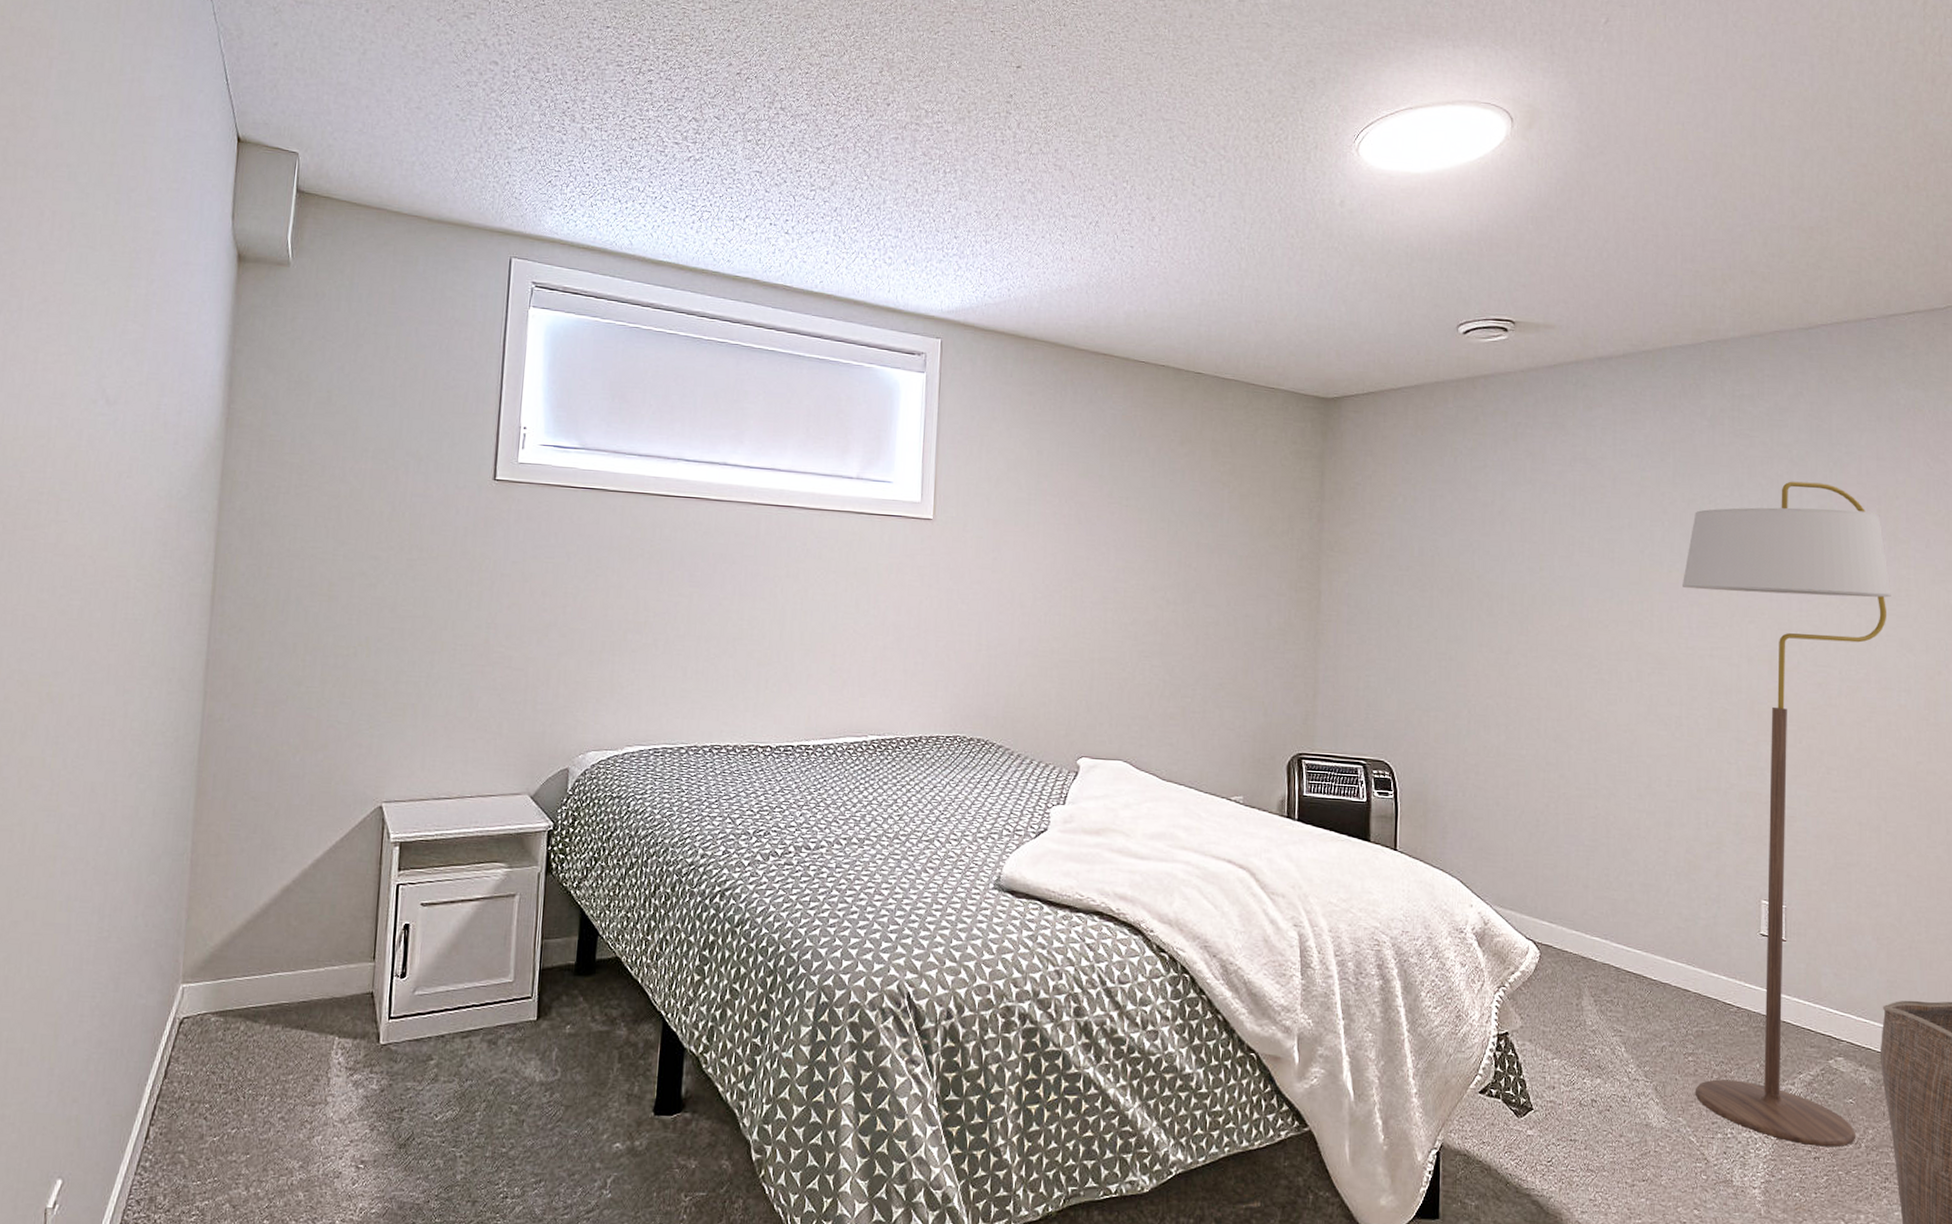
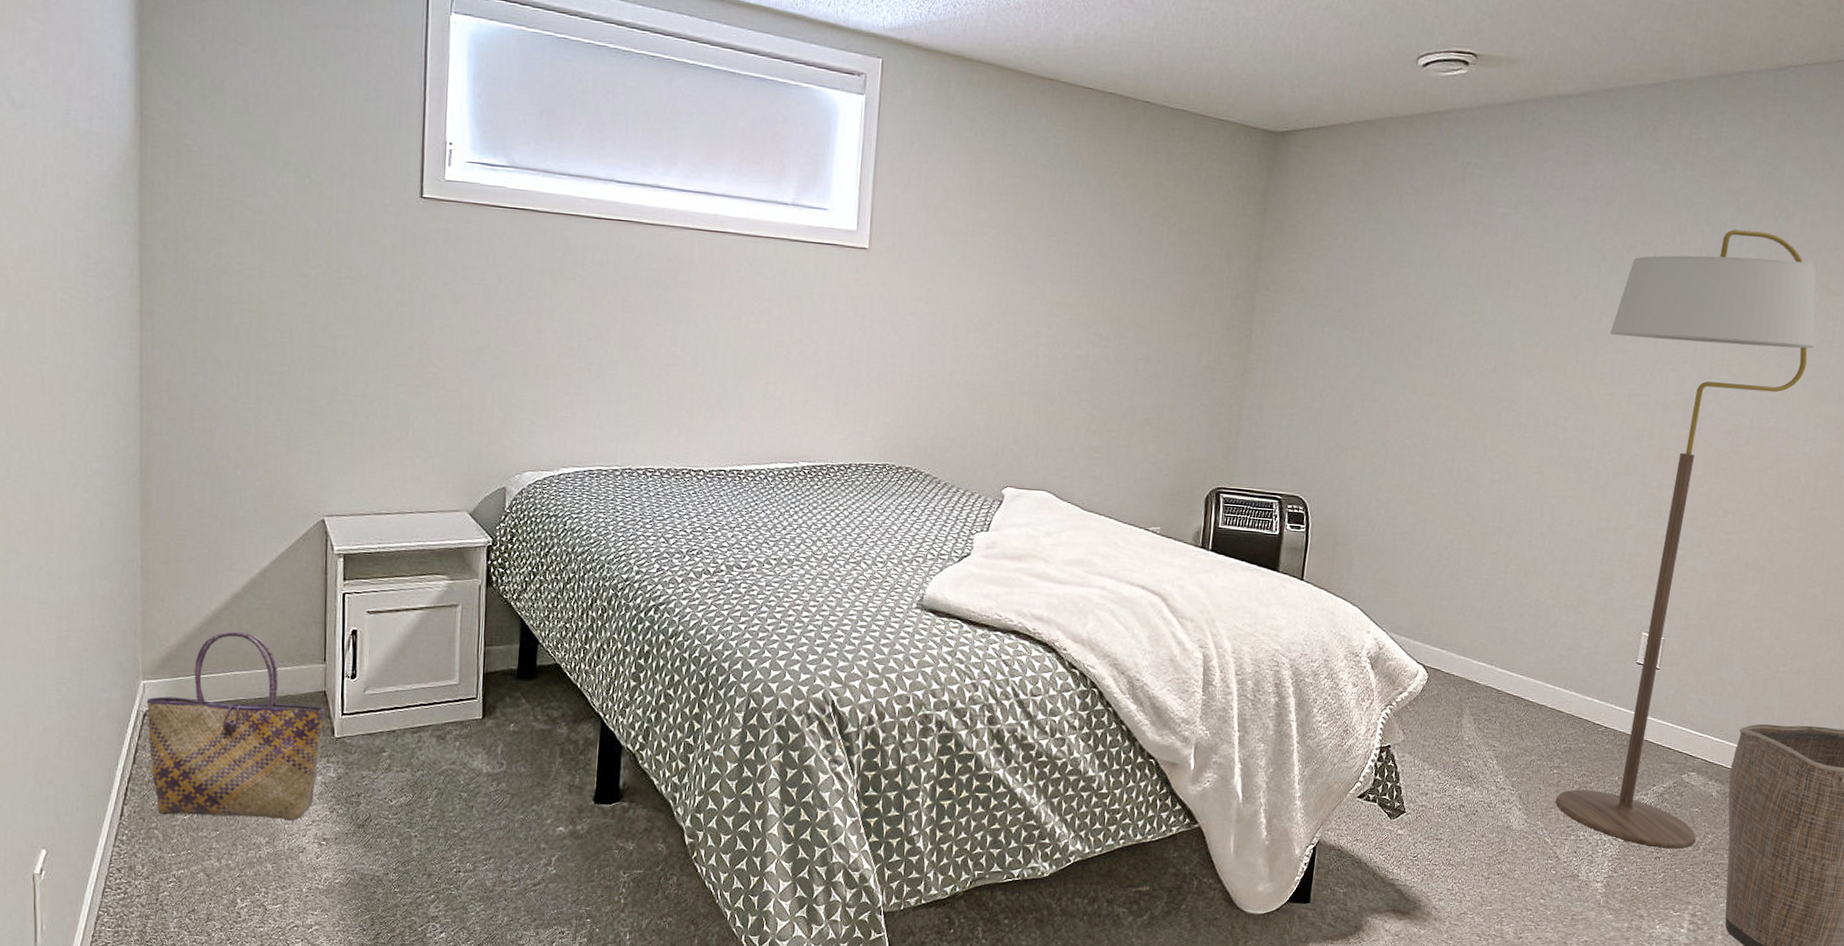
tote bag: none [182,928,371,1140] -> present [146,631,325,820]

